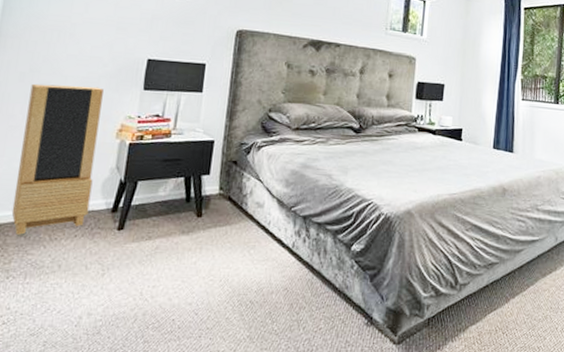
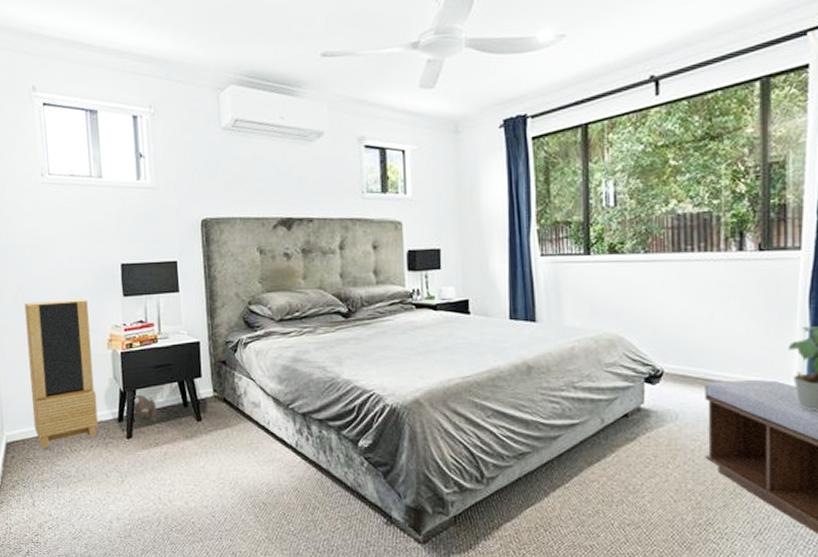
plush toy: none [121,186,157,213] -> present [125,394,157,421]

